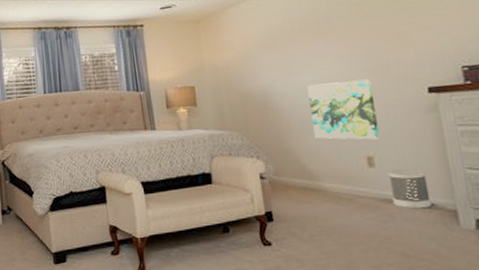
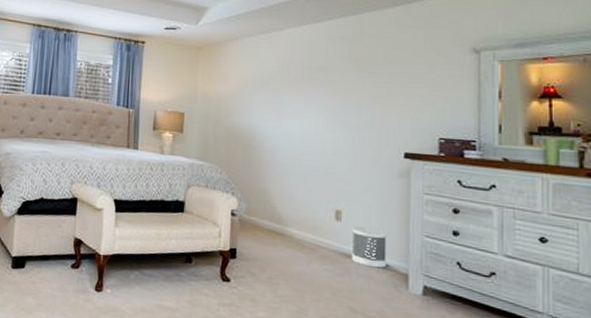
wall art: present [307,79,380,140] -> none [291,131,353,195]

